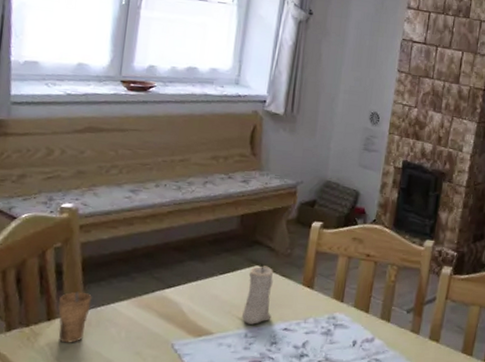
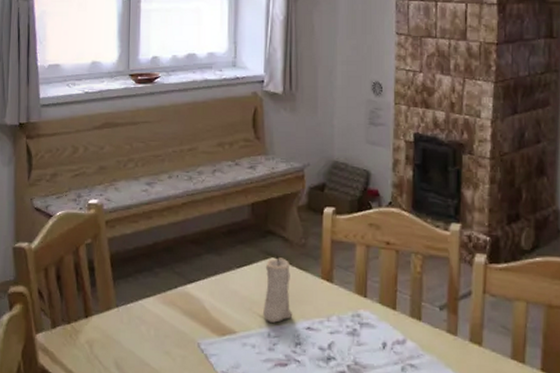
cup: present [58,291,92,343] -> none [94,288,122,341]

